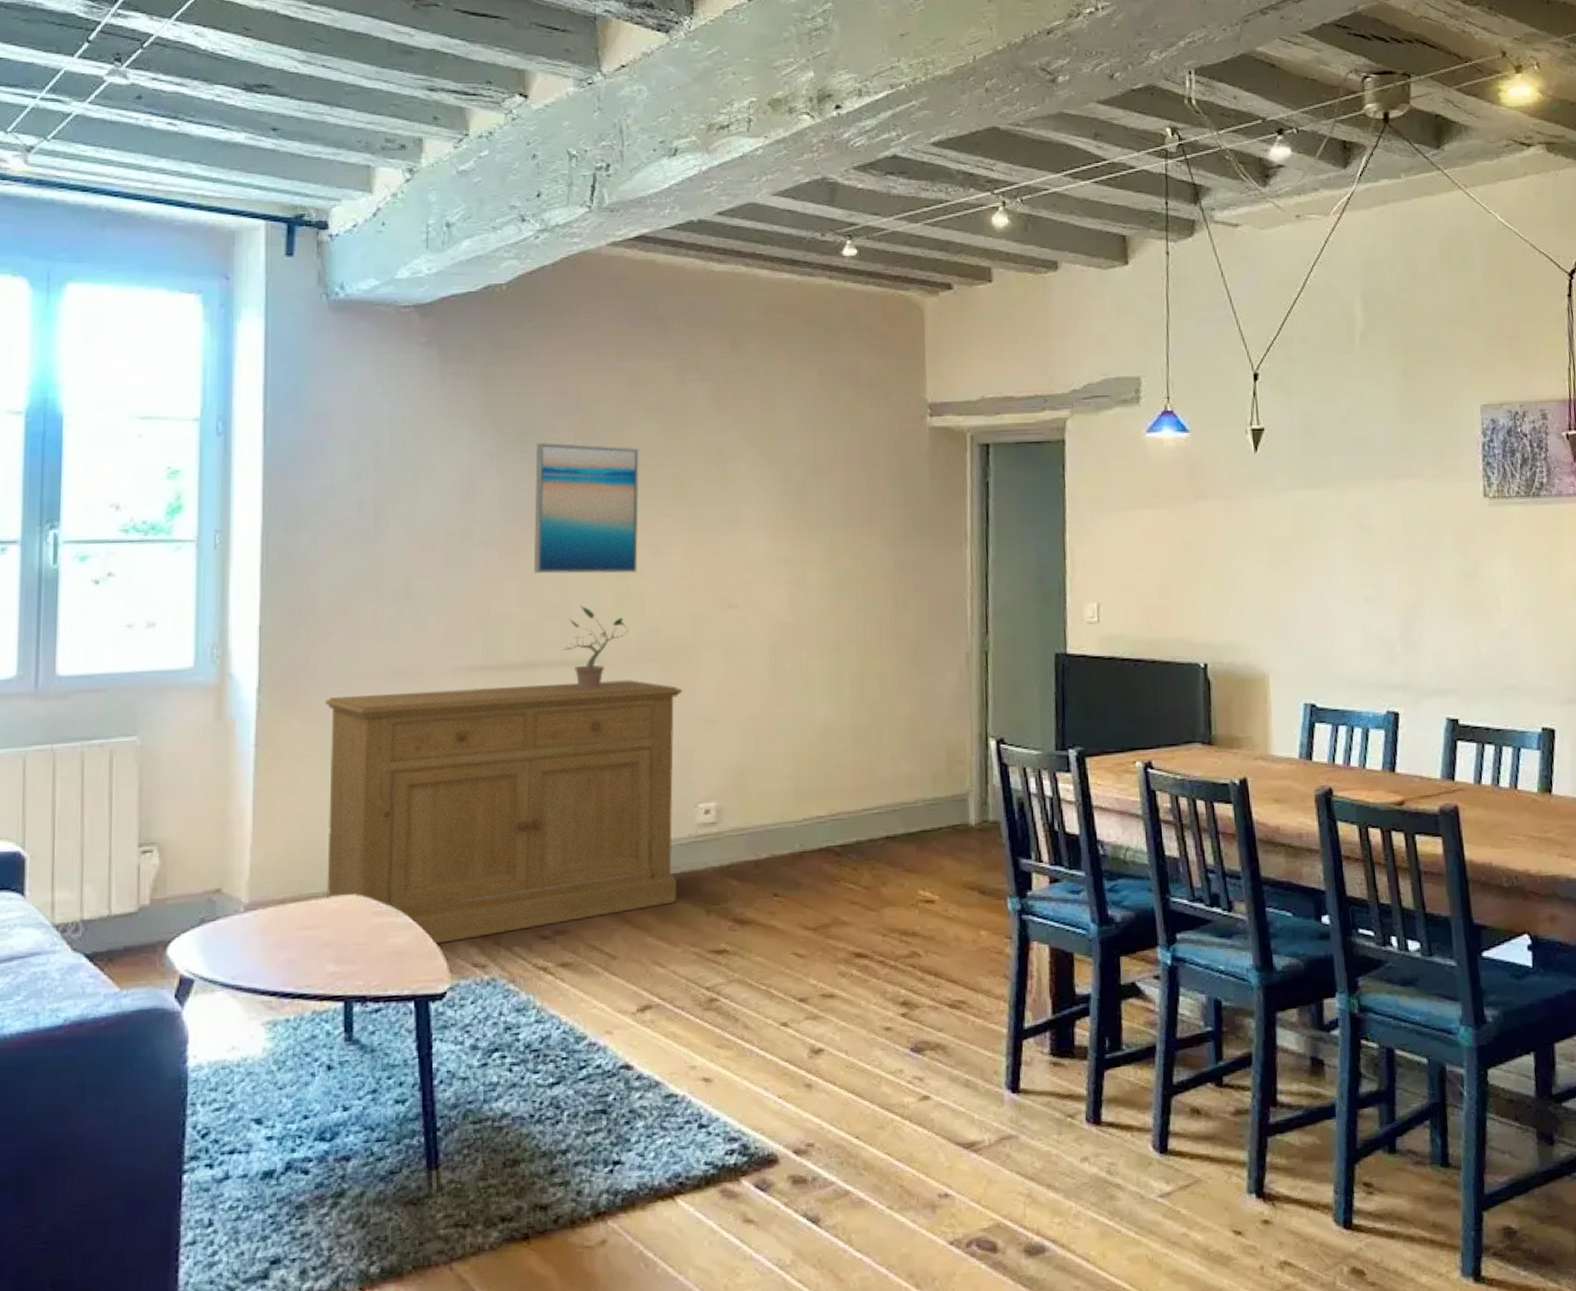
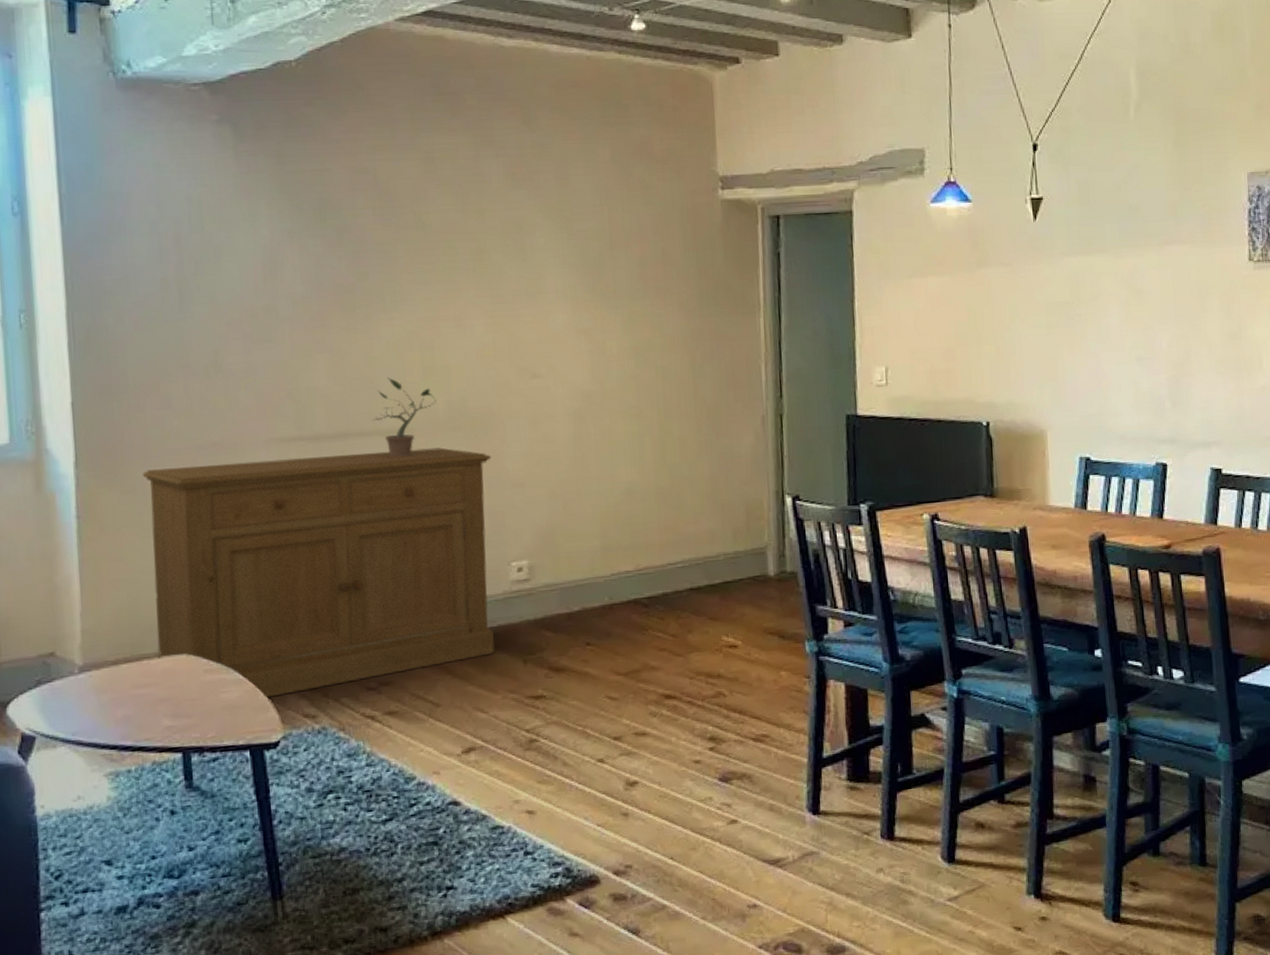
wall art: present [533,443,639,574] -> none [335,219,442,348]

